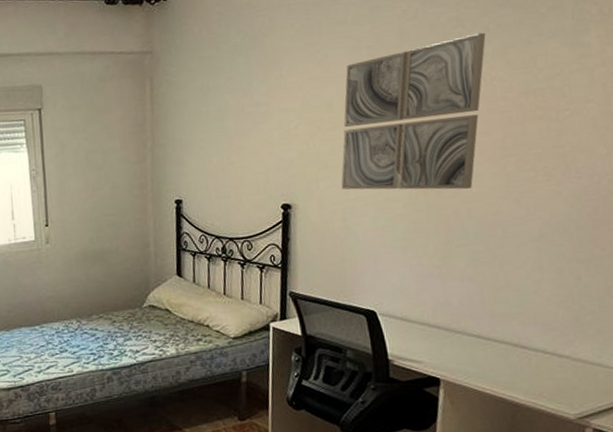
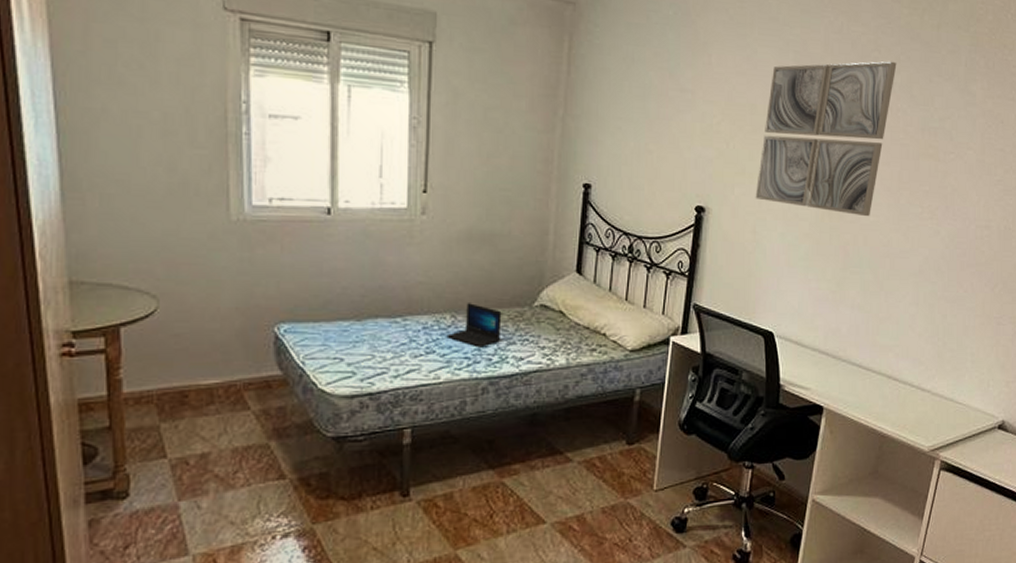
laptop: none [75,309,118,345] -> present [446,303,502,348]

